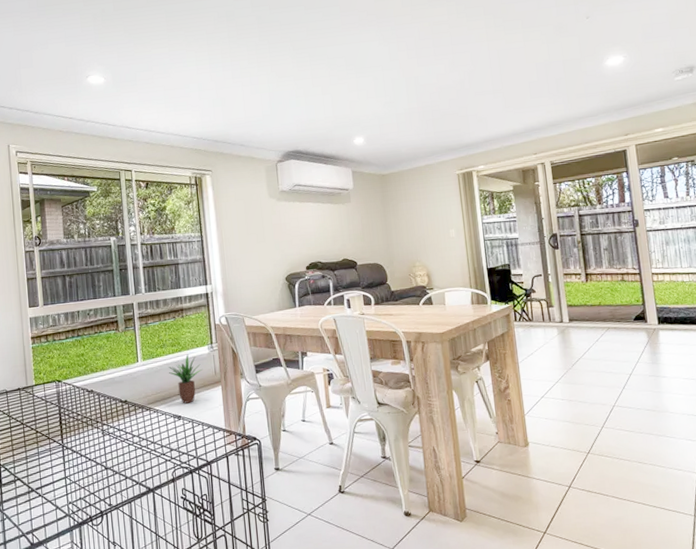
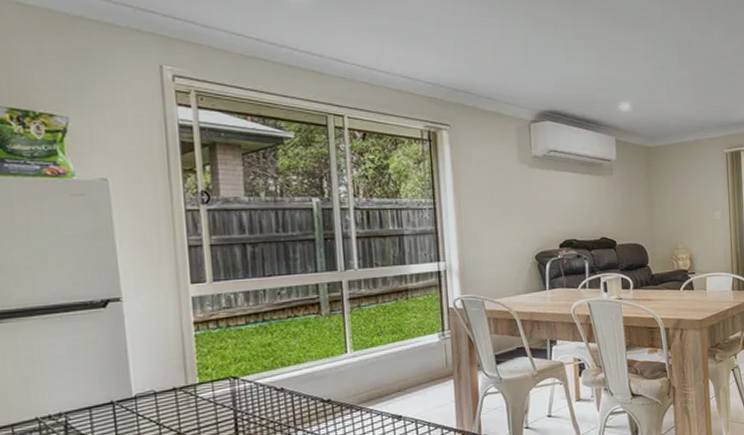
potted plant: present [168,354,202,404] -> none [386,343,430,401]

